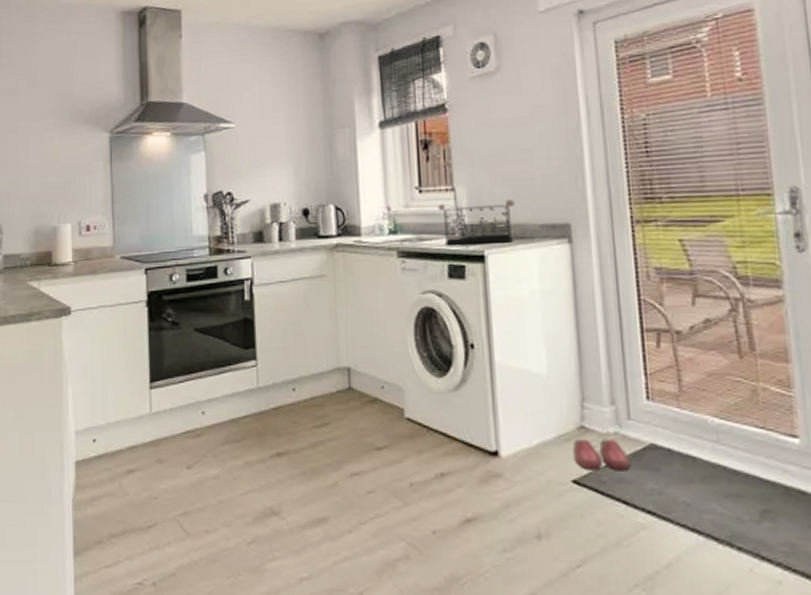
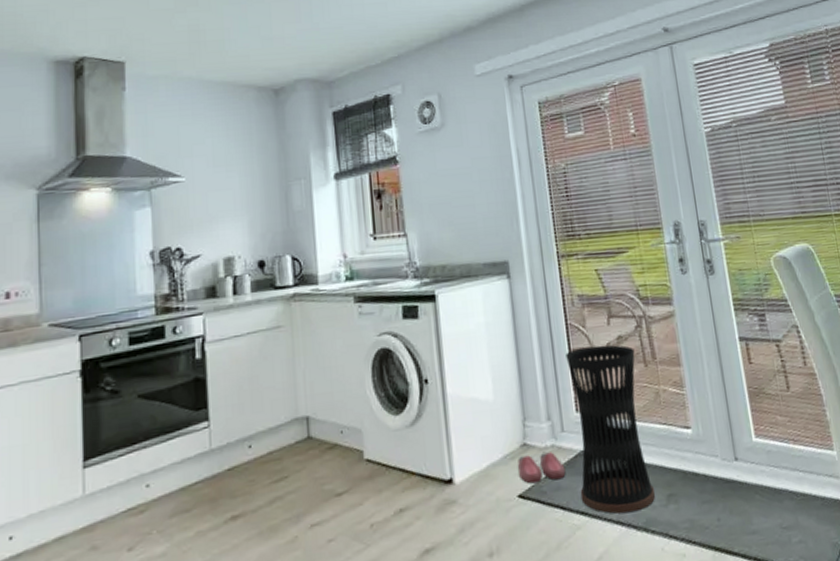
dish rack: present [439,200,515,245] -> none [392,242,461,288]
umbrella stand: none [636,328,744,522] -> present [566,345,655,514]

